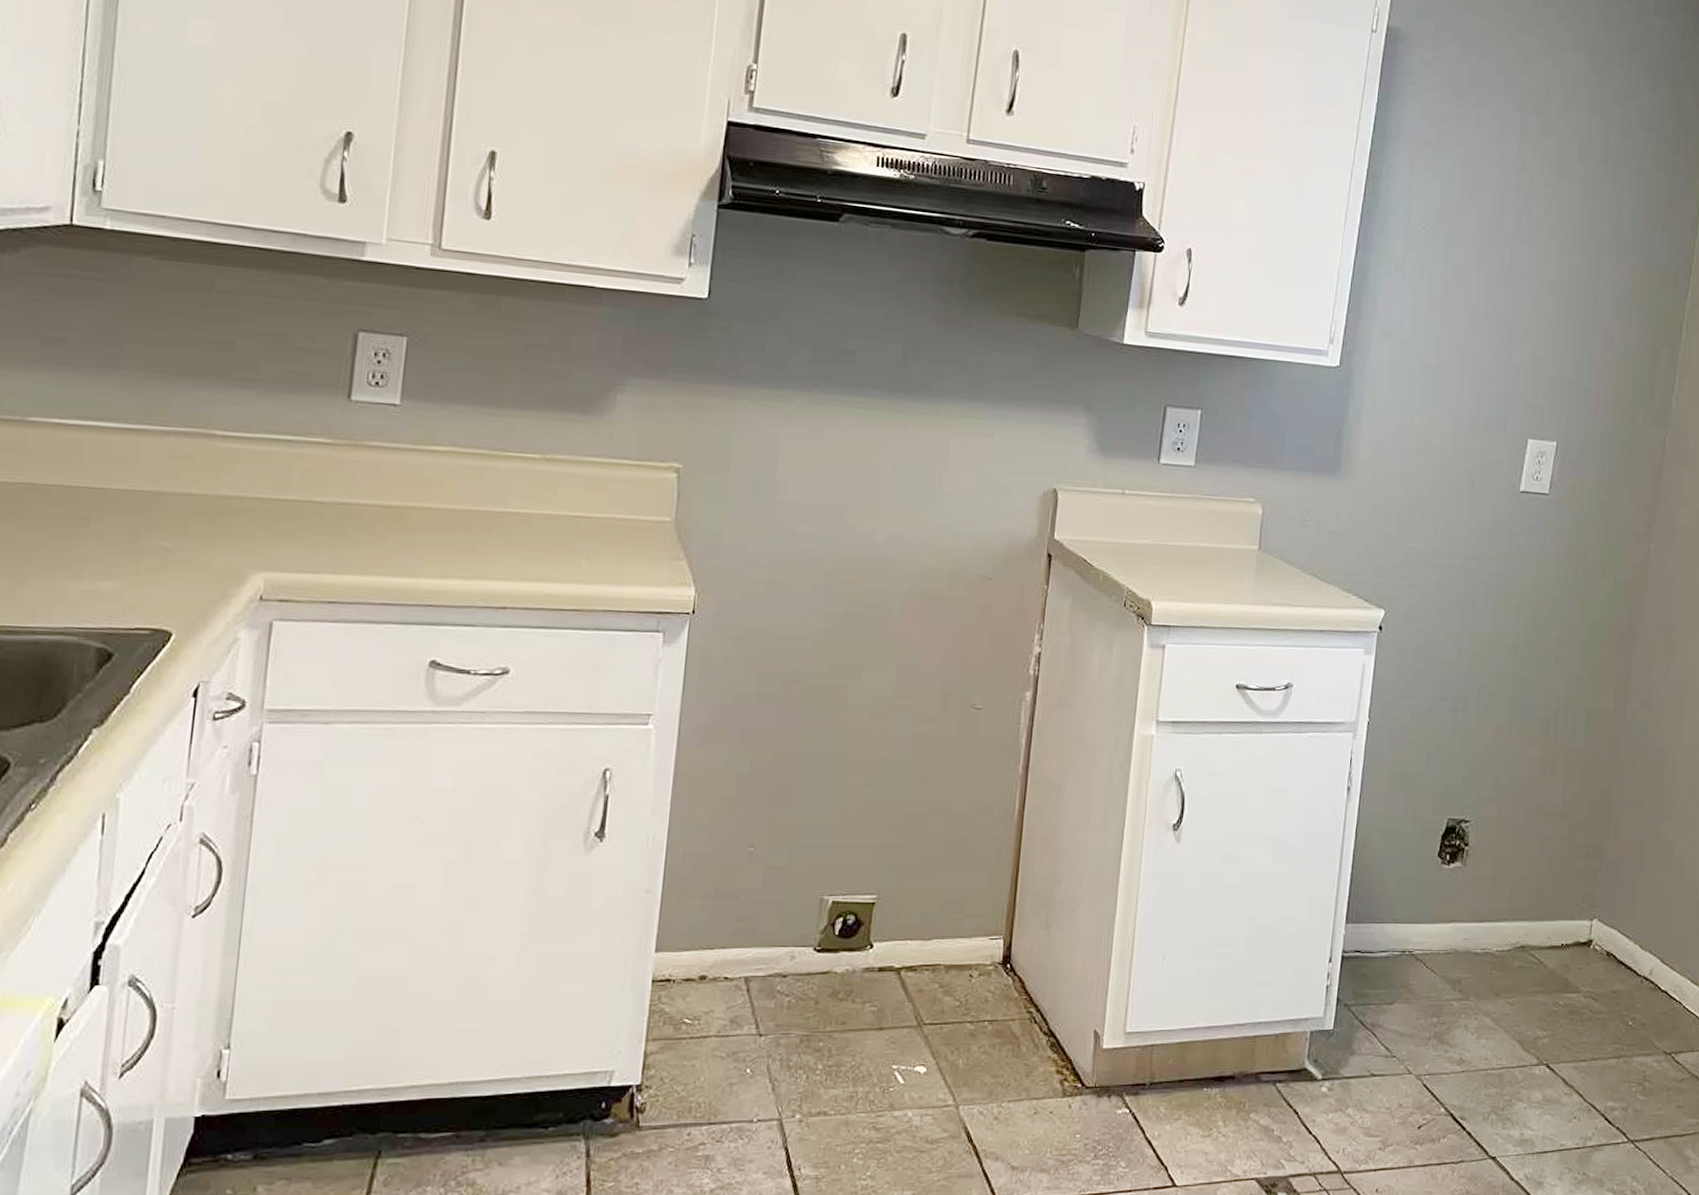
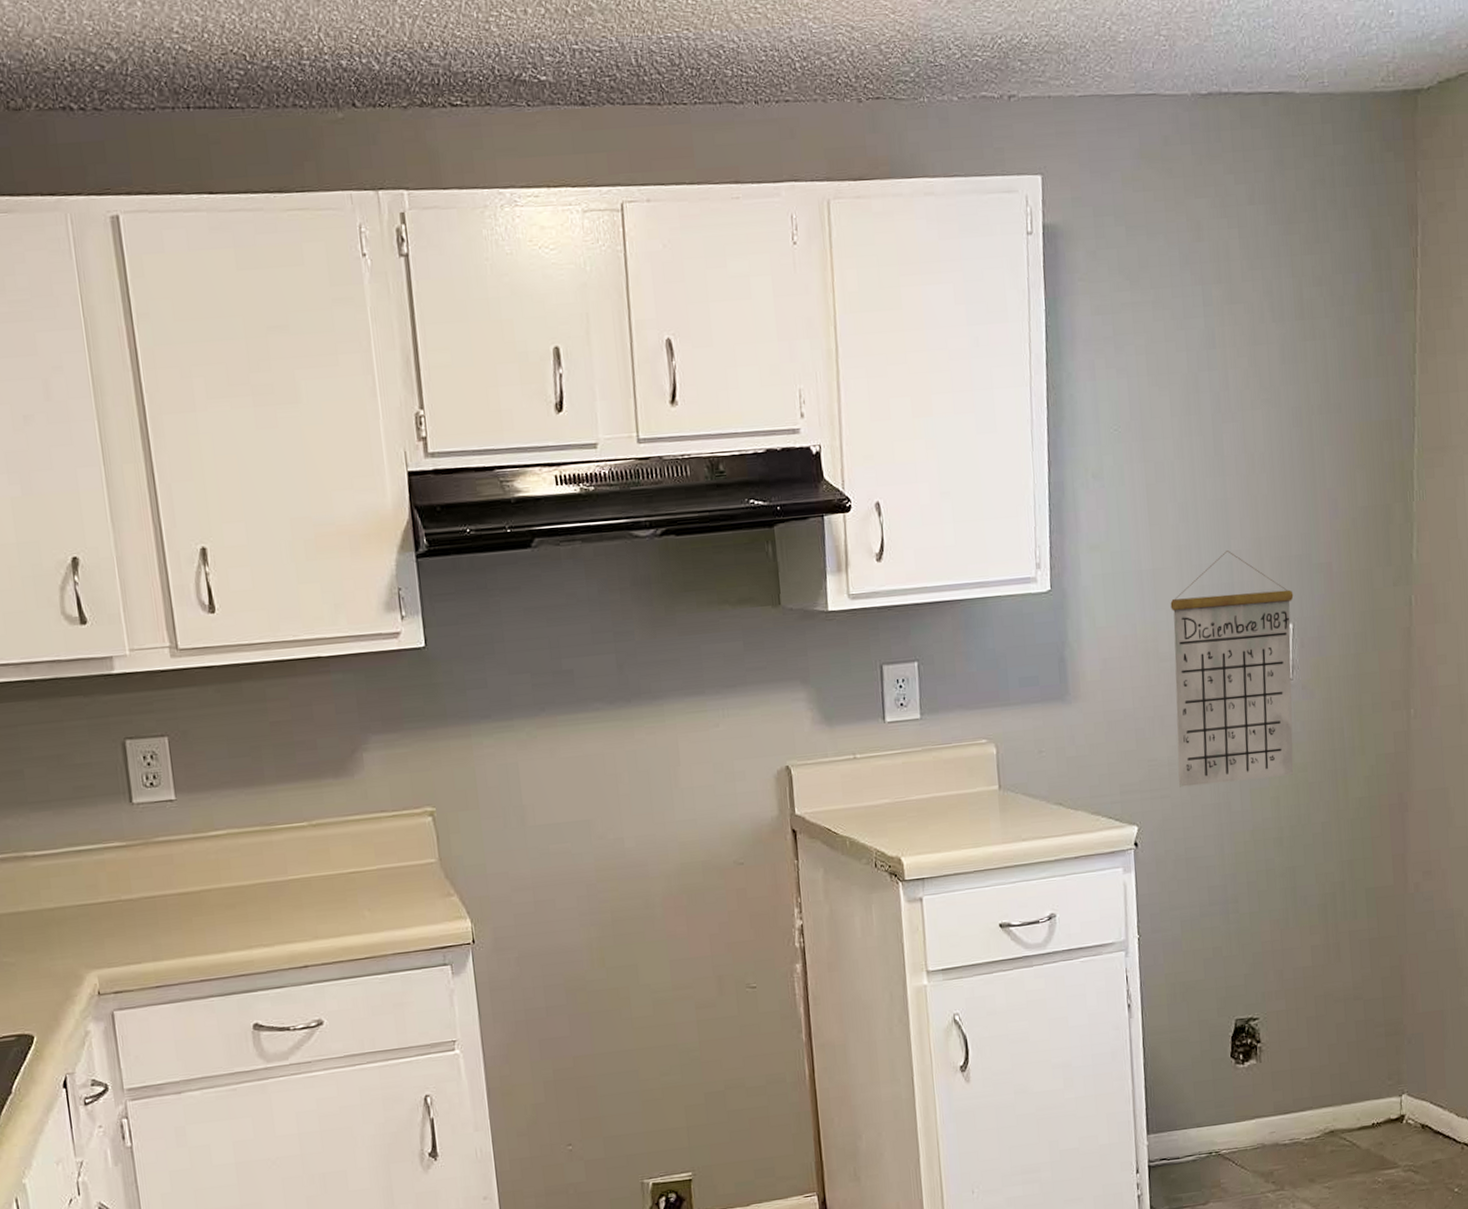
calendar: none [1430,362,1562,586] -> present [1170,551,1294,787]

